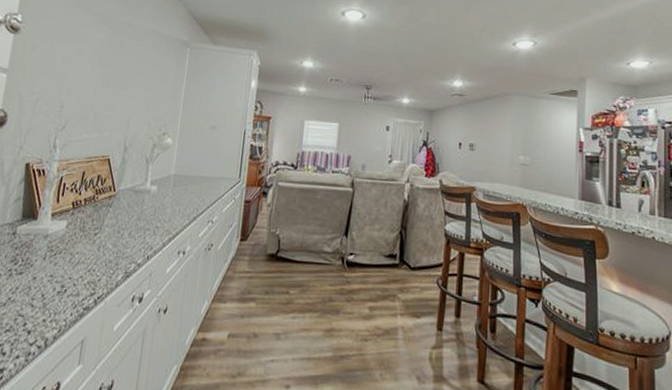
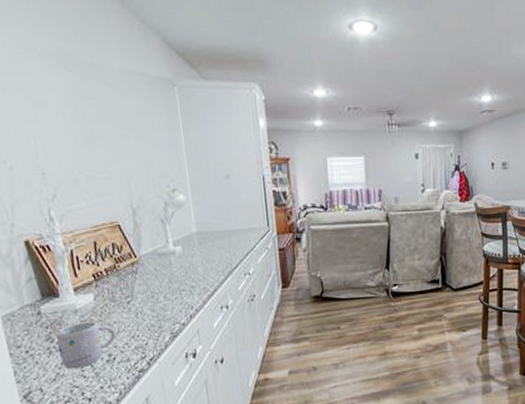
mug: none [17,246,75,296] -> present [50,321,116,369]

